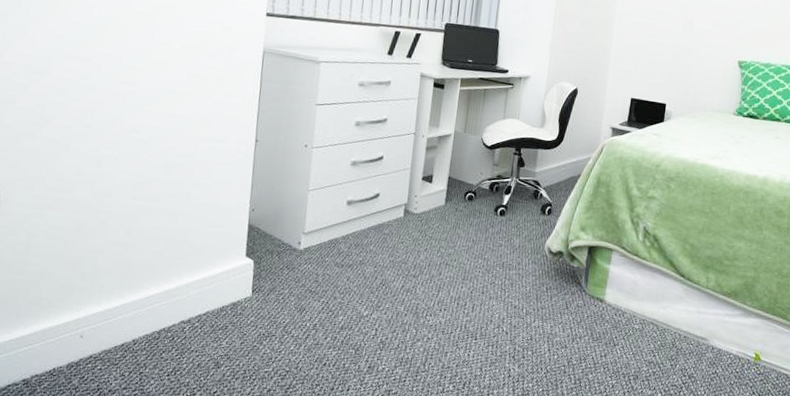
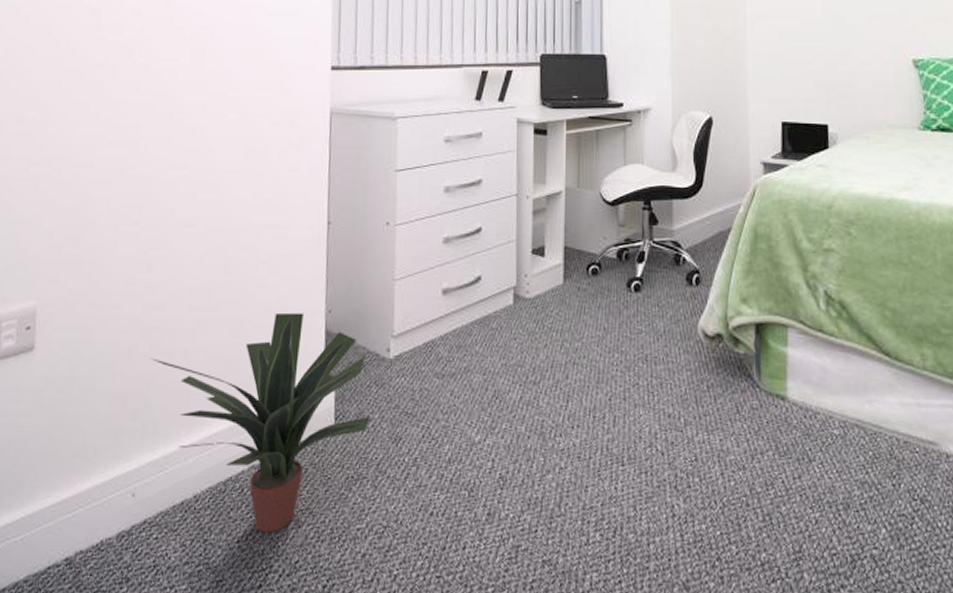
potted plant: none [98,208,282,371] -> present [150,312,372,533]

